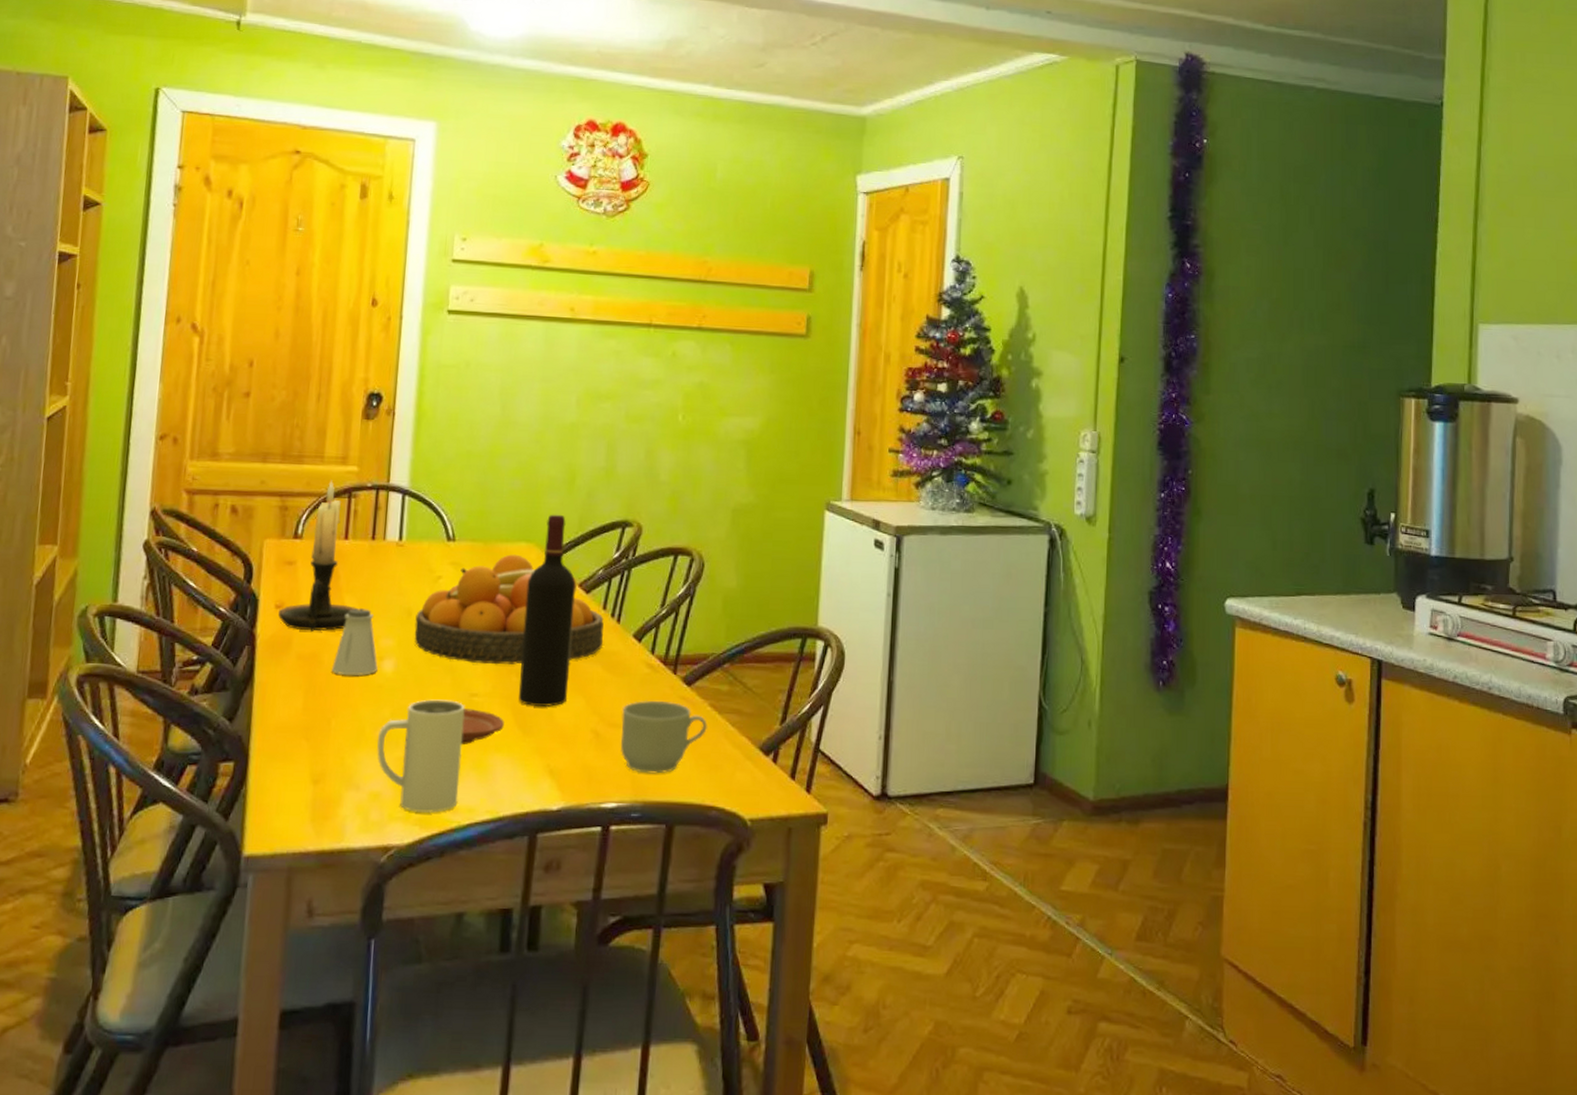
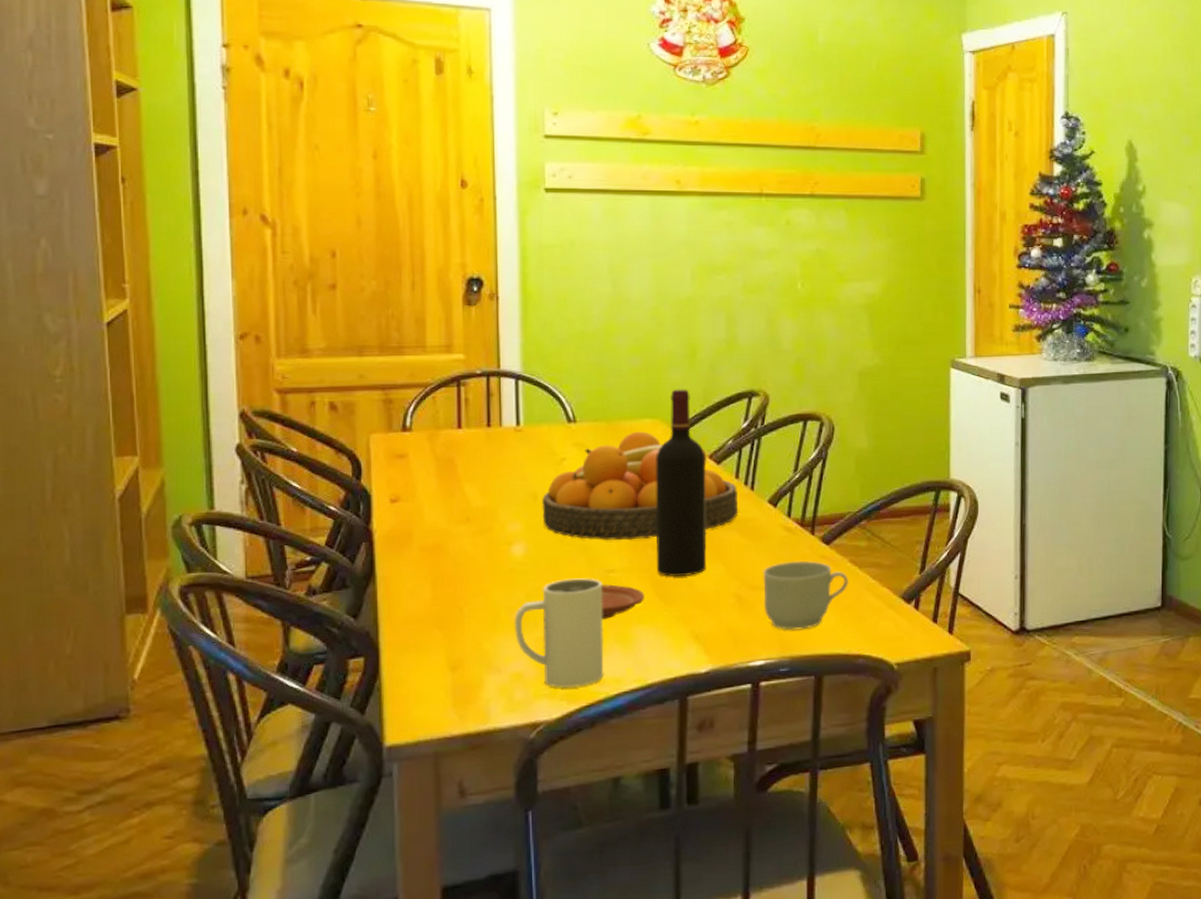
candle holder: present [278,480,358,631] -> none [395,369,480,523]
saltshaker: present [332,608,378,676] -> none [459,496,507,563]

